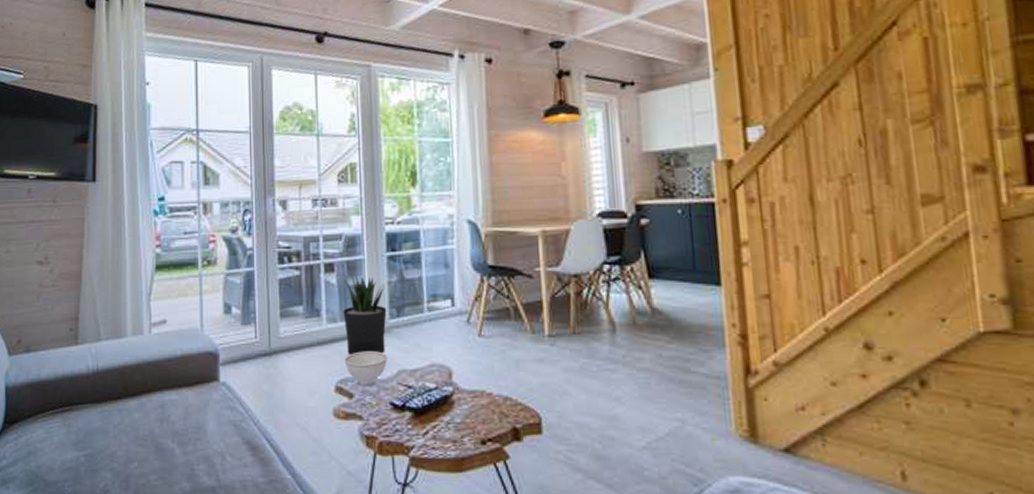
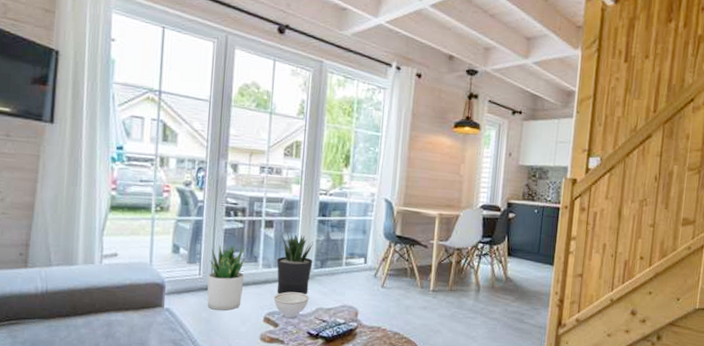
planter: none [266,295,307,380] -> present [207,243,246,311]

